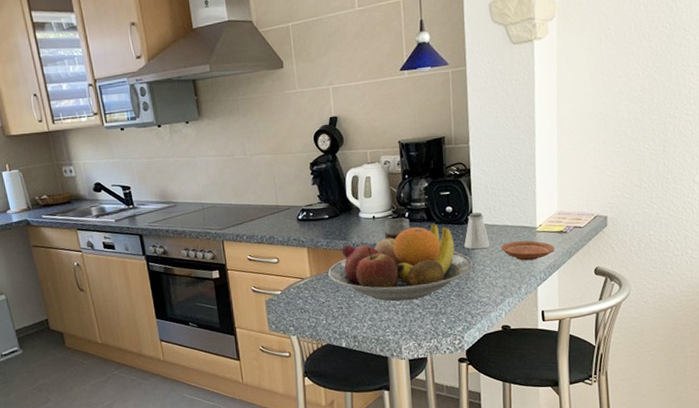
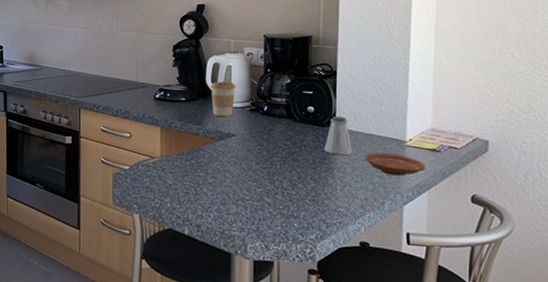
fruit bowl: present [328,222,473,302] -> none [178,120,332,198]
coffee cup: none [352,192,377,229] -> present [211,81,236,116]
mug: present [384,218,410,240] -> none [240,110,268,132]

